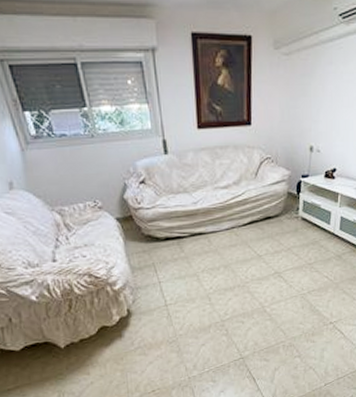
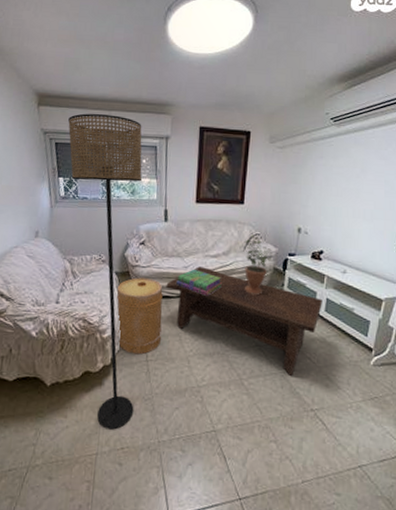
floor lamp: none [20,22,160,377] -> present [68,113,143,430]
basket: none [121,220,179,301] -> present [117,277,163,355]
coffee table: none [175,200,337,296] -> present [166,266,323,376]
stack of books: none [187,203,236,231] -> present [176,269,222,296]
potted plant: none [256,159,286,223] -> present [245,234,273,295]

